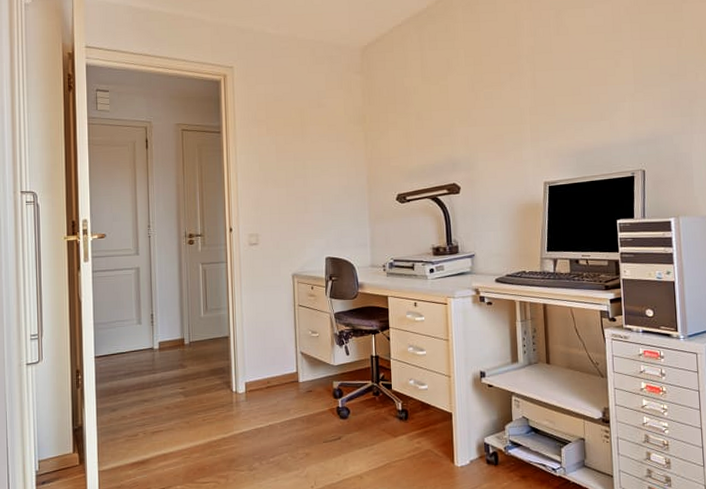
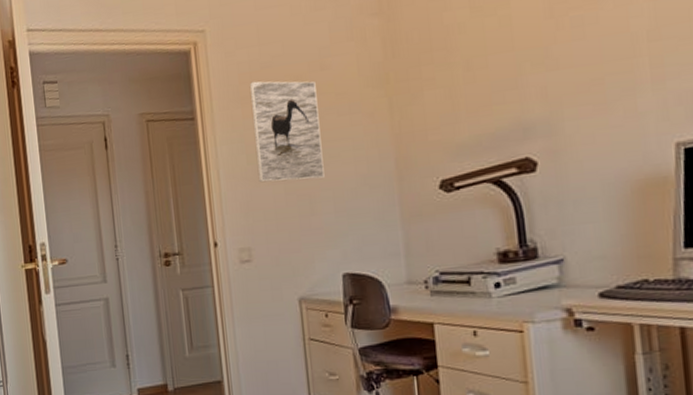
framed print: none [264,109,317,187] -> present [249,81,325,183]

